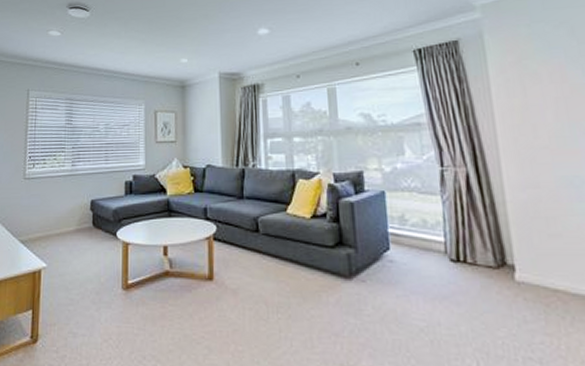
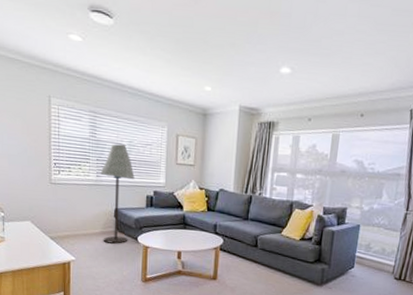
floor lamp: none [76,127,112,243] -> present [100,143,135,244]

